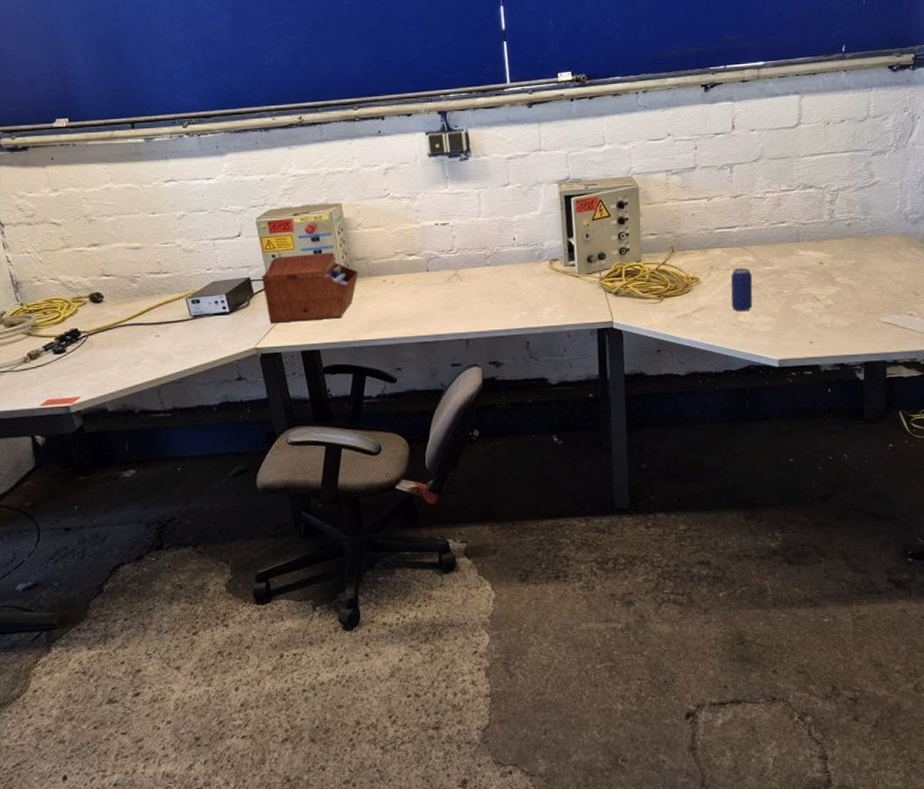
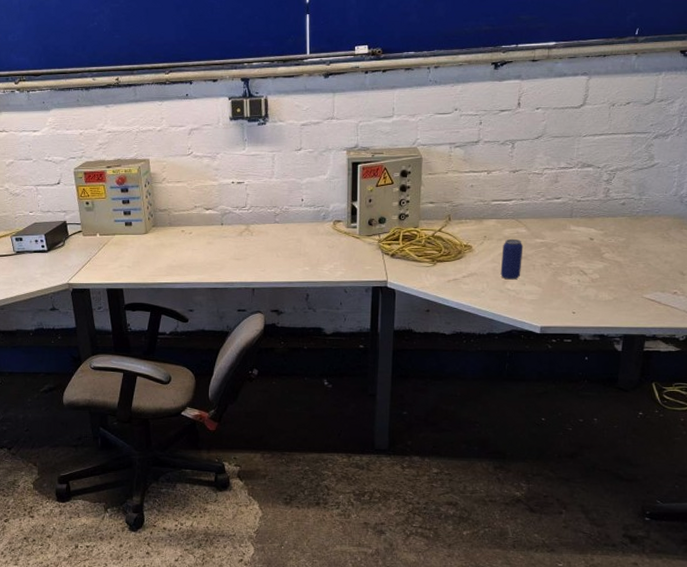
sewing box: present [262,252,358,324] -> none [76,202,160,264]

